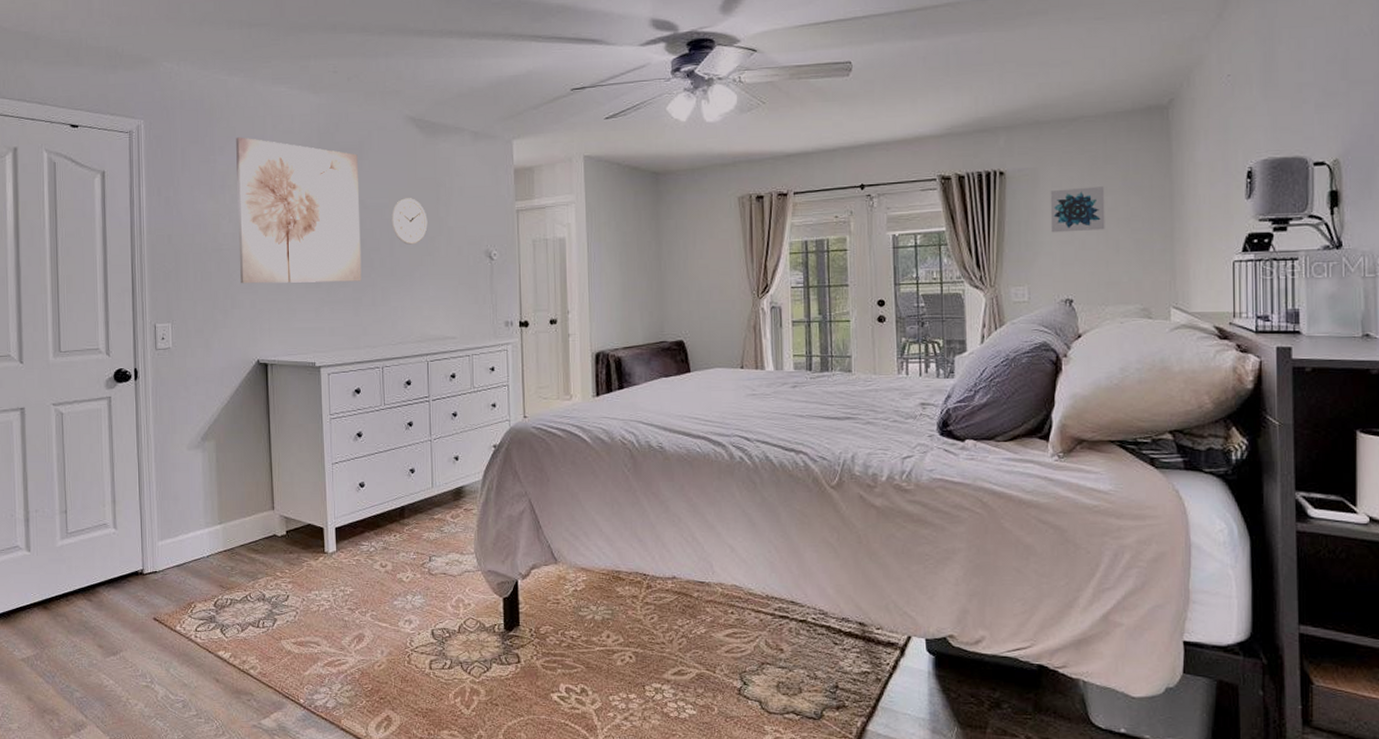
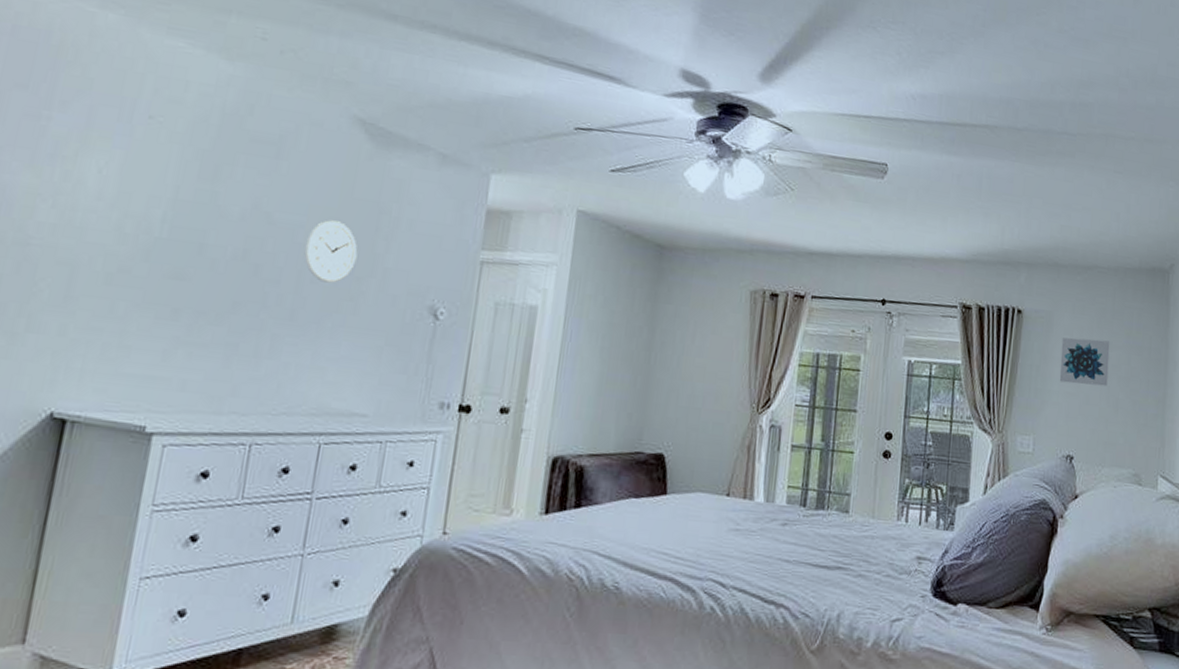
wall art: present [236,137,362,284] -> none [49,93,274,321]

